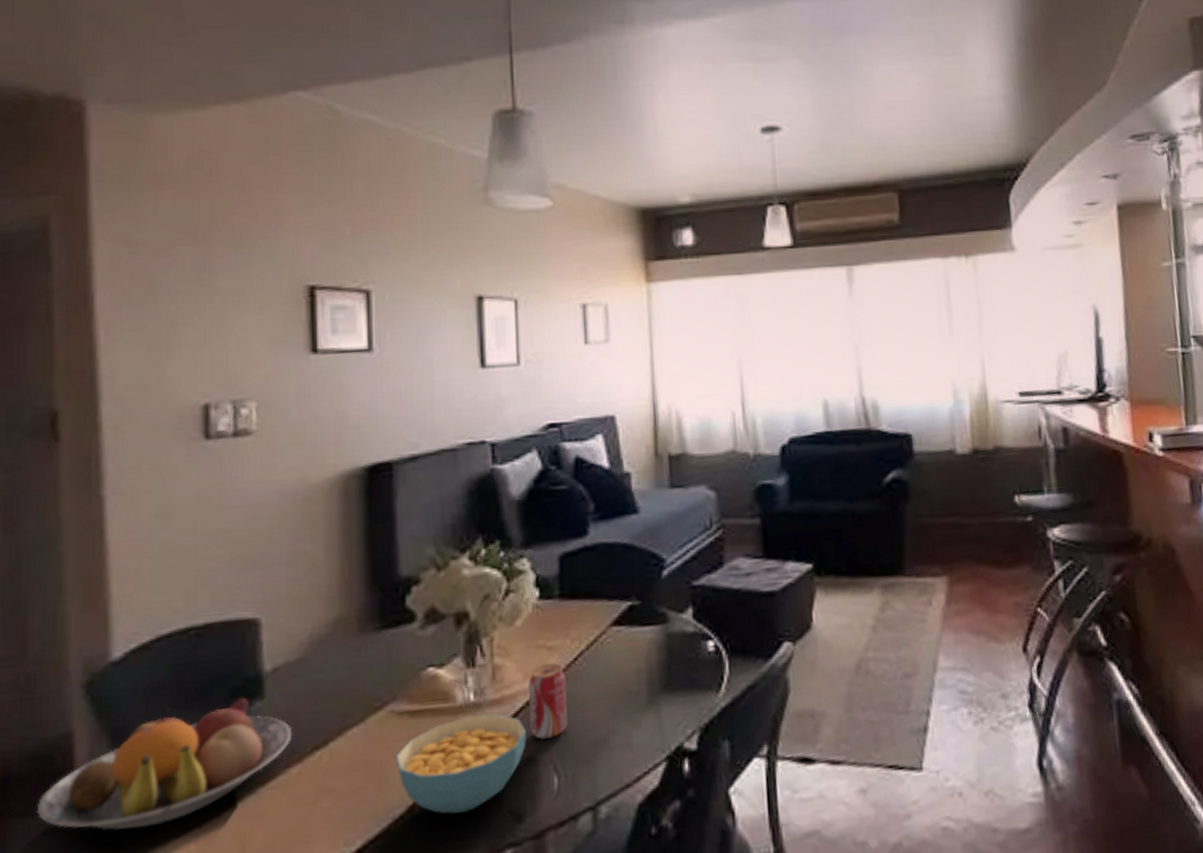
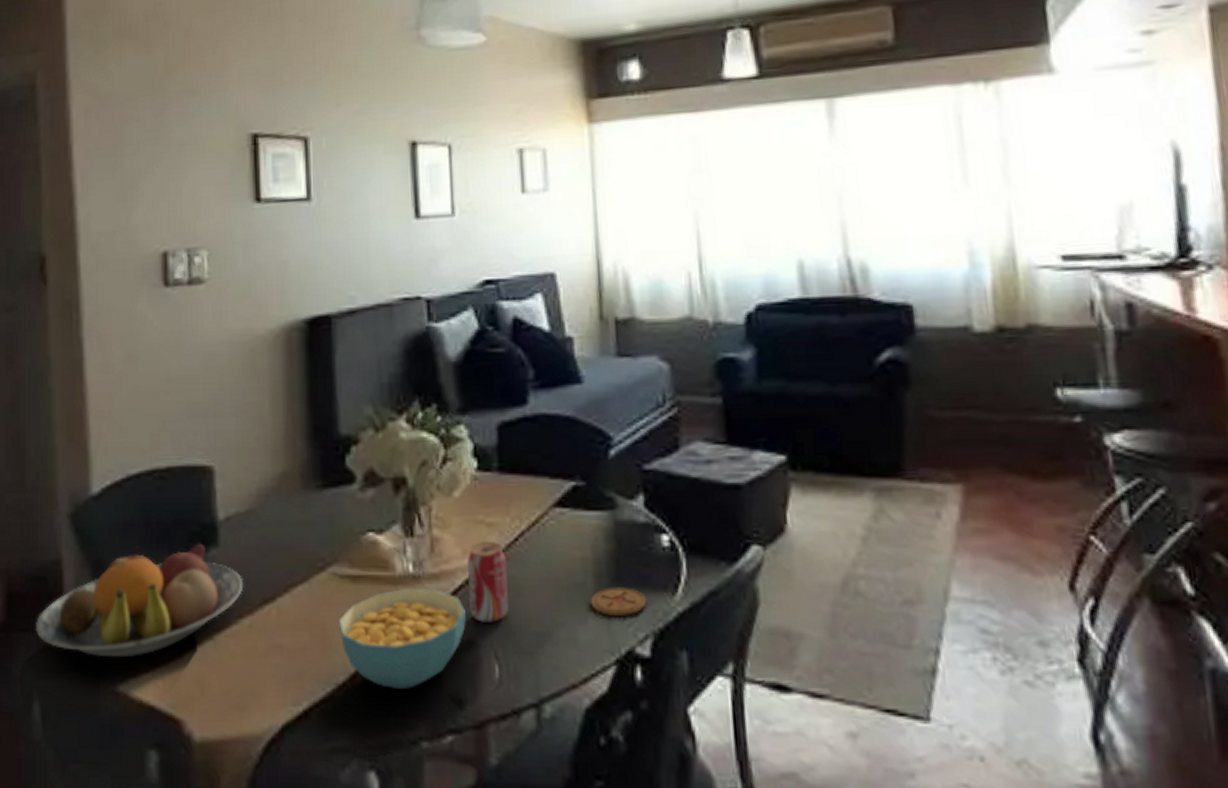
coaster: none [643,691,694,718] -> present [590,587,647,616]

